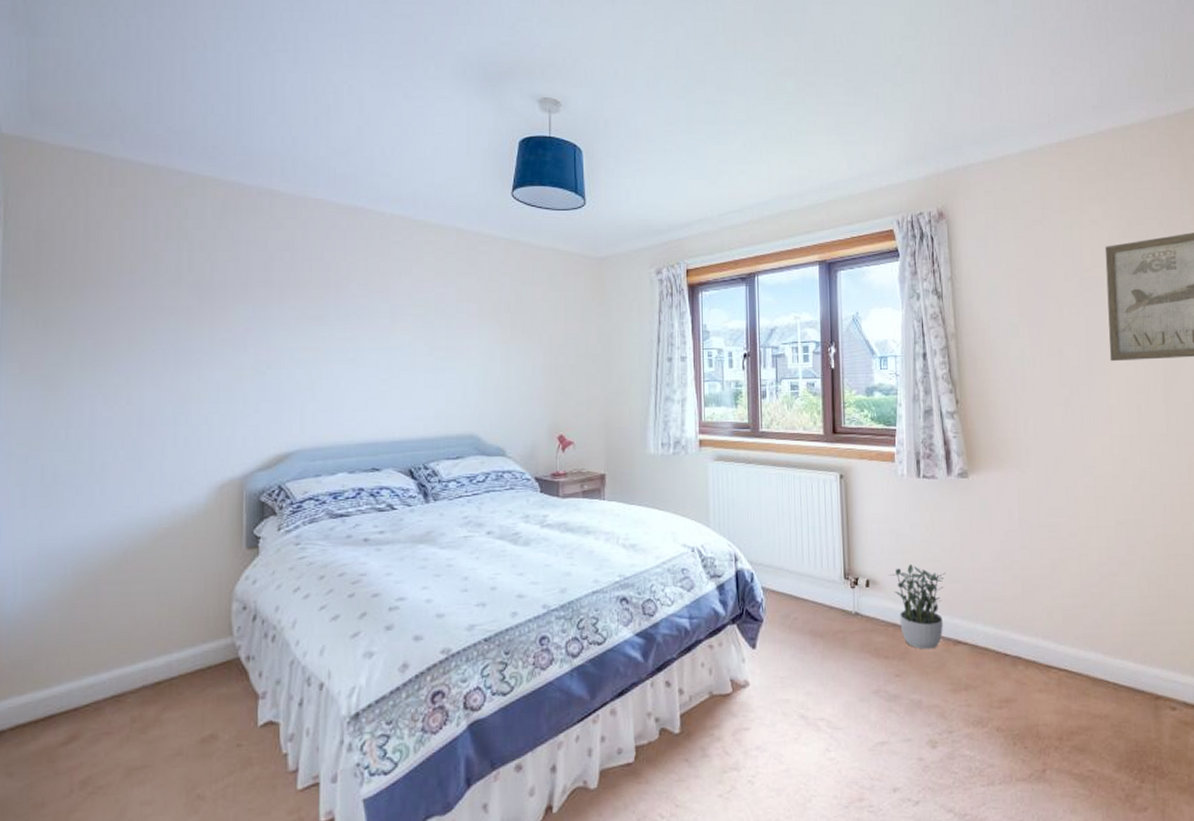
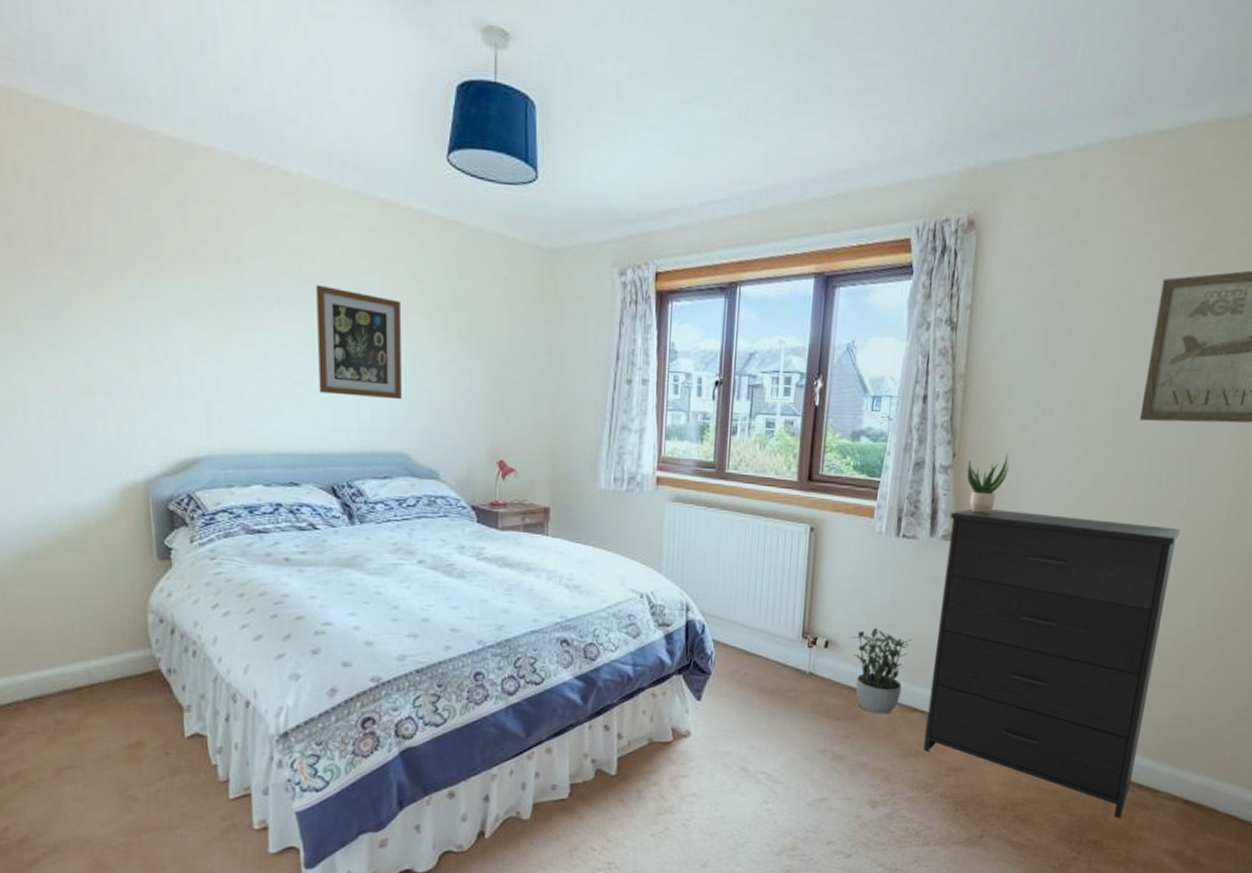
wall art: none [401,298,473,389] -> present [316,284,401,400]
dresser: none [962,446,1177,741] -> present [923,508,1180,819]
potted plant: none [971,396,1006,451] -> present [967,452,1009,513]

